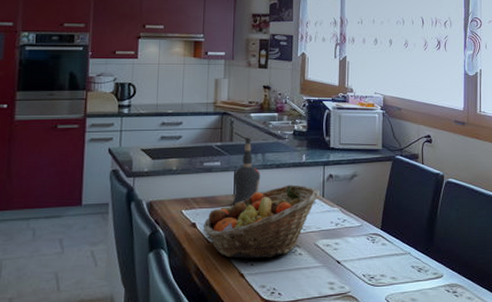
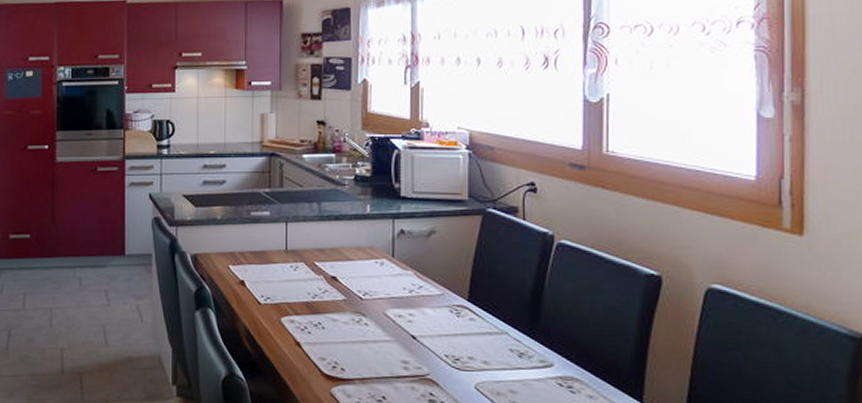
fruit basket: present [202,184,320,259] -> none [252,241,389,327]
liquor bottle: present [232,137,261,205] -> none [284,183,317,262]

